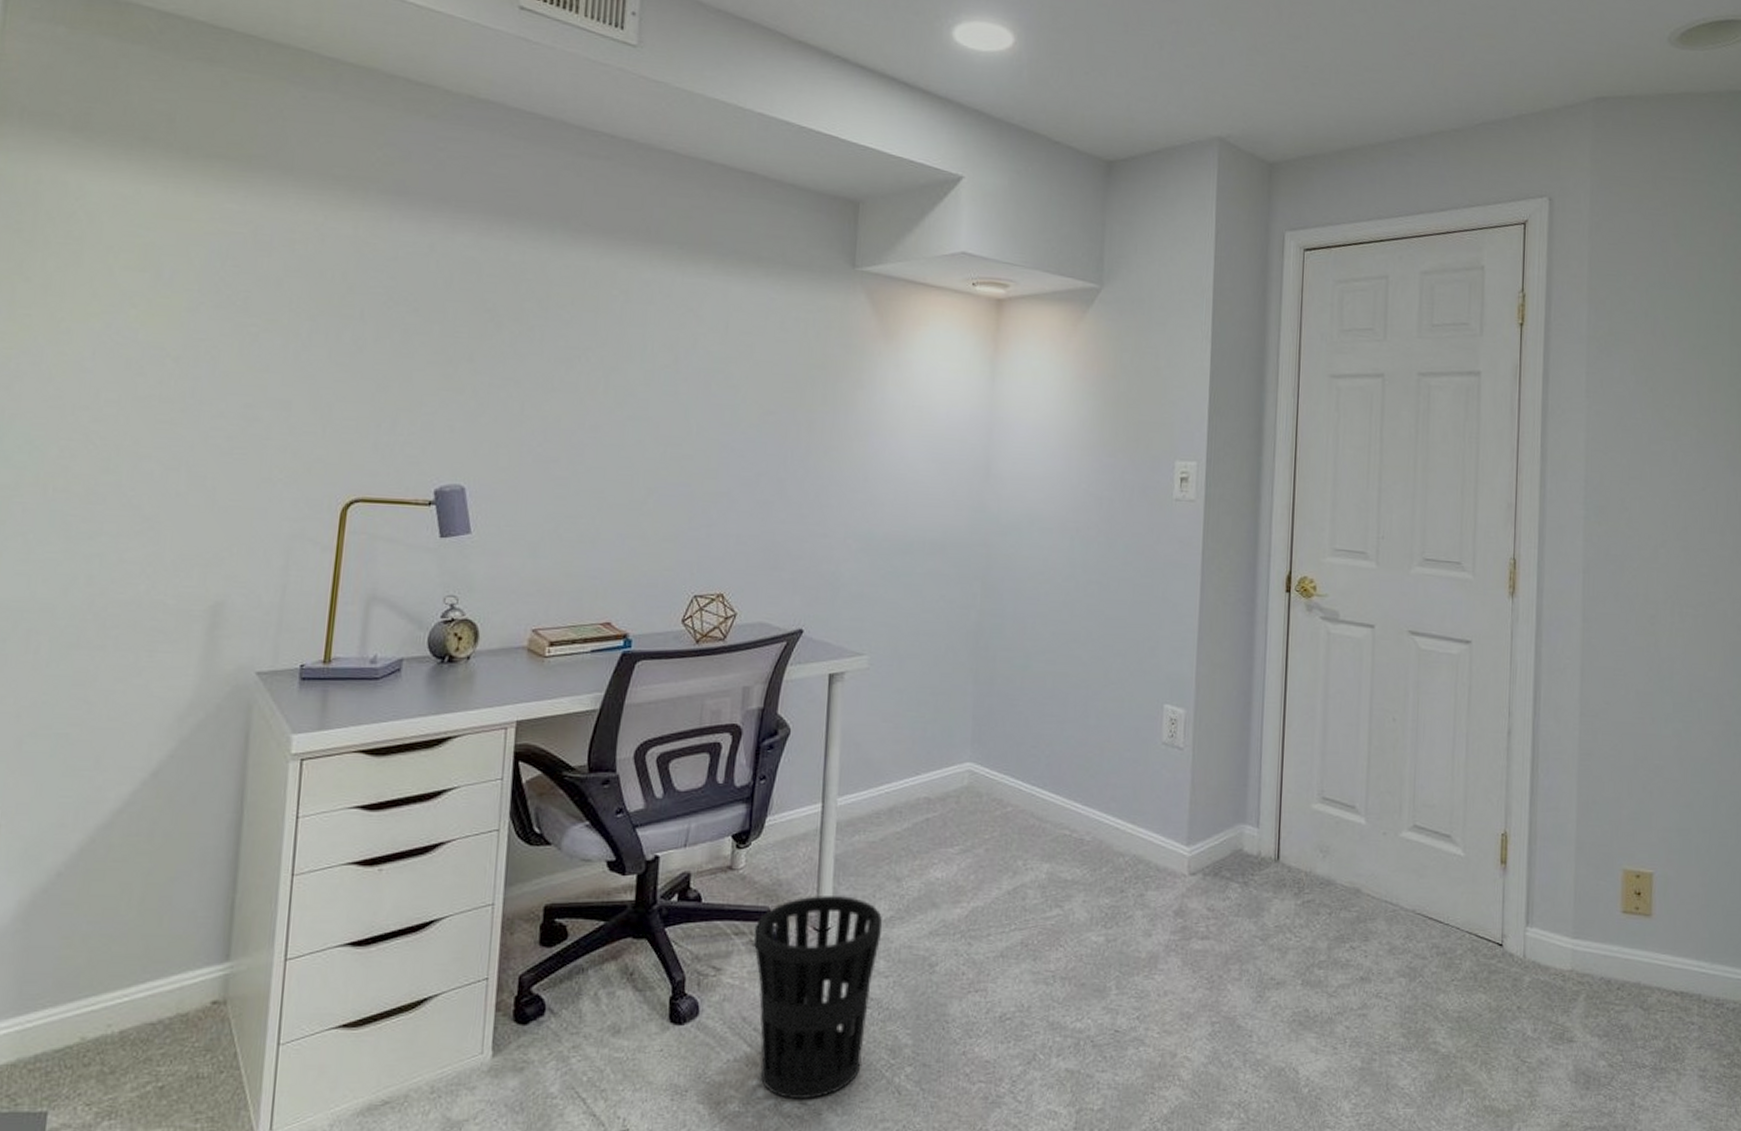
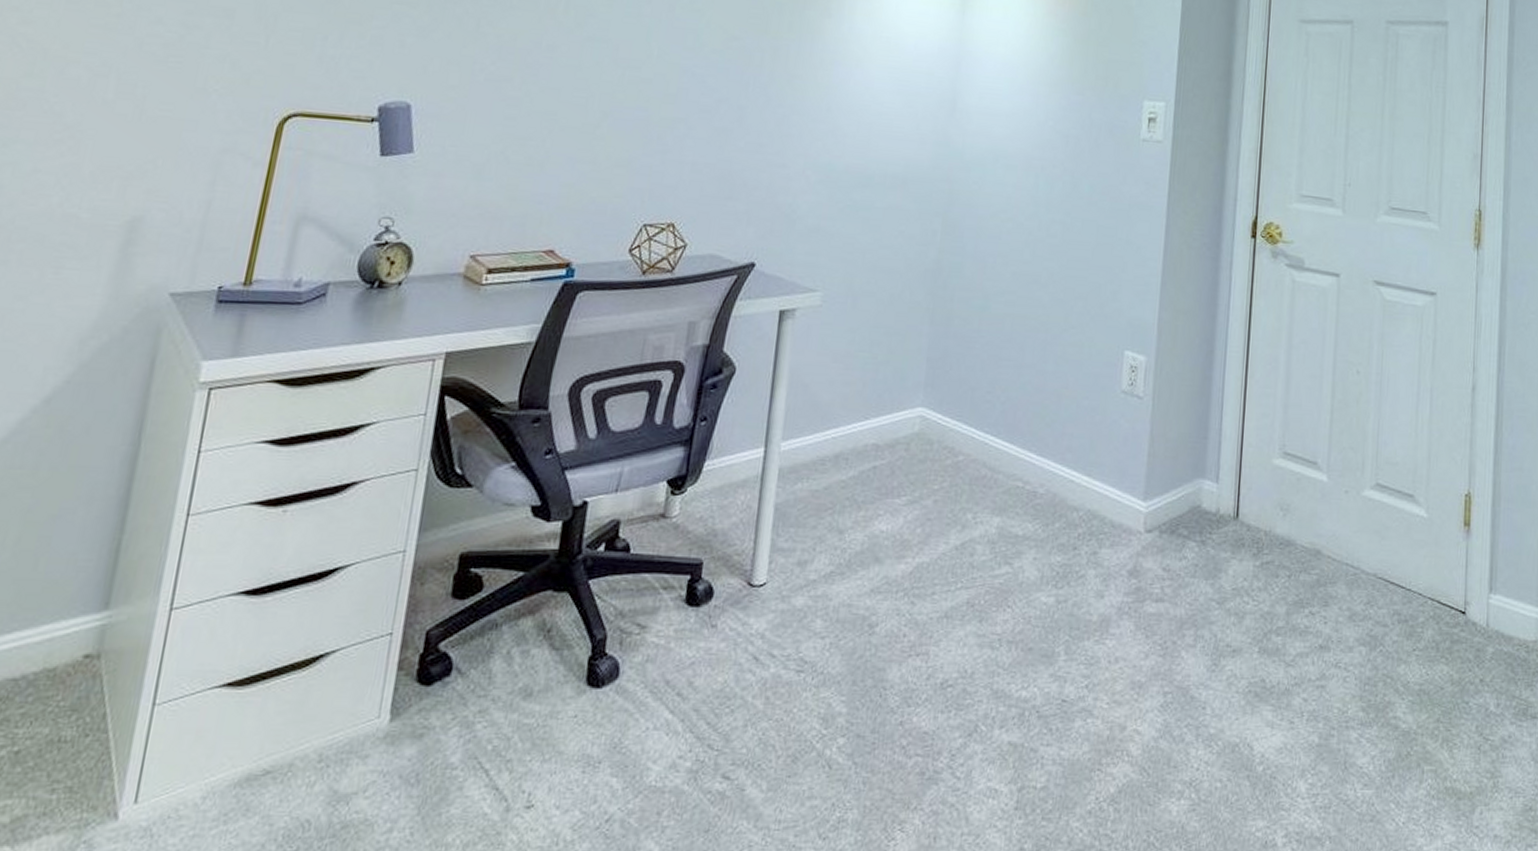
wastebasket: present [754,896,882,1100] -> none [681,548,822,774]

